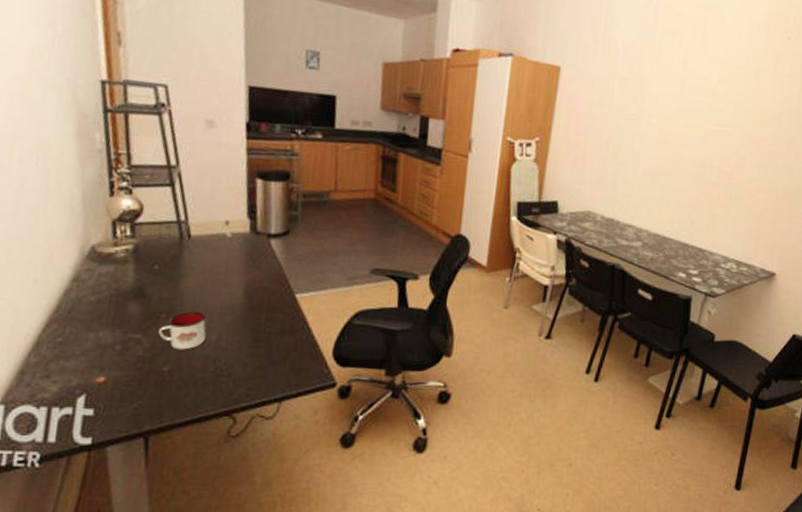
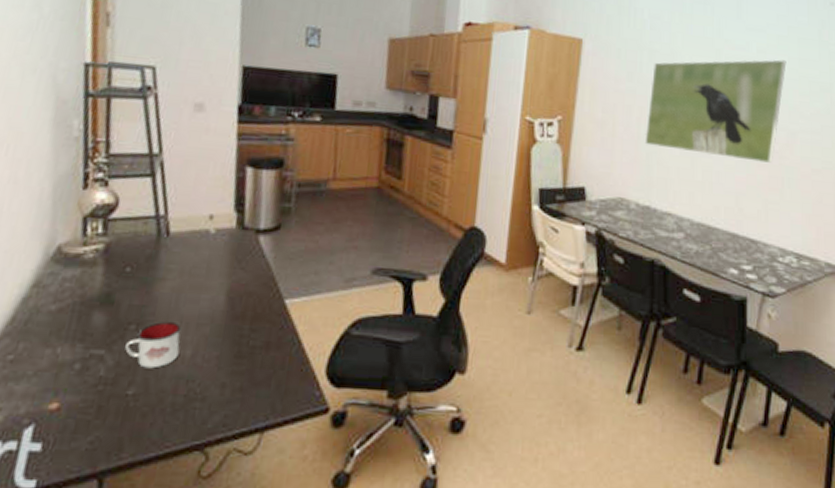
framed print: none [612,89,743,183] -> present [645,60,787,163]

